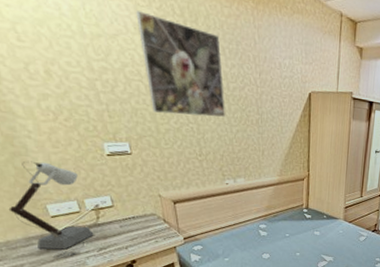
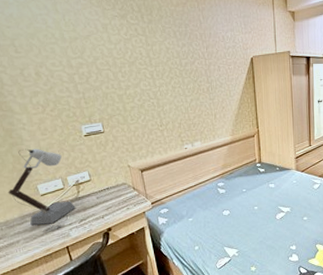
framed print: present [136,11,225,117] -> none [104,14,180,94]

